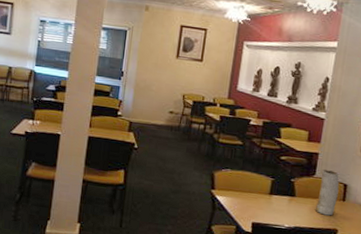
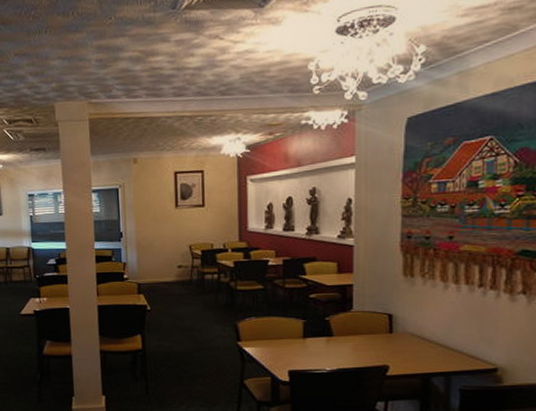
vase: present [315,169,340,216] -> none [358,301,383,352]

